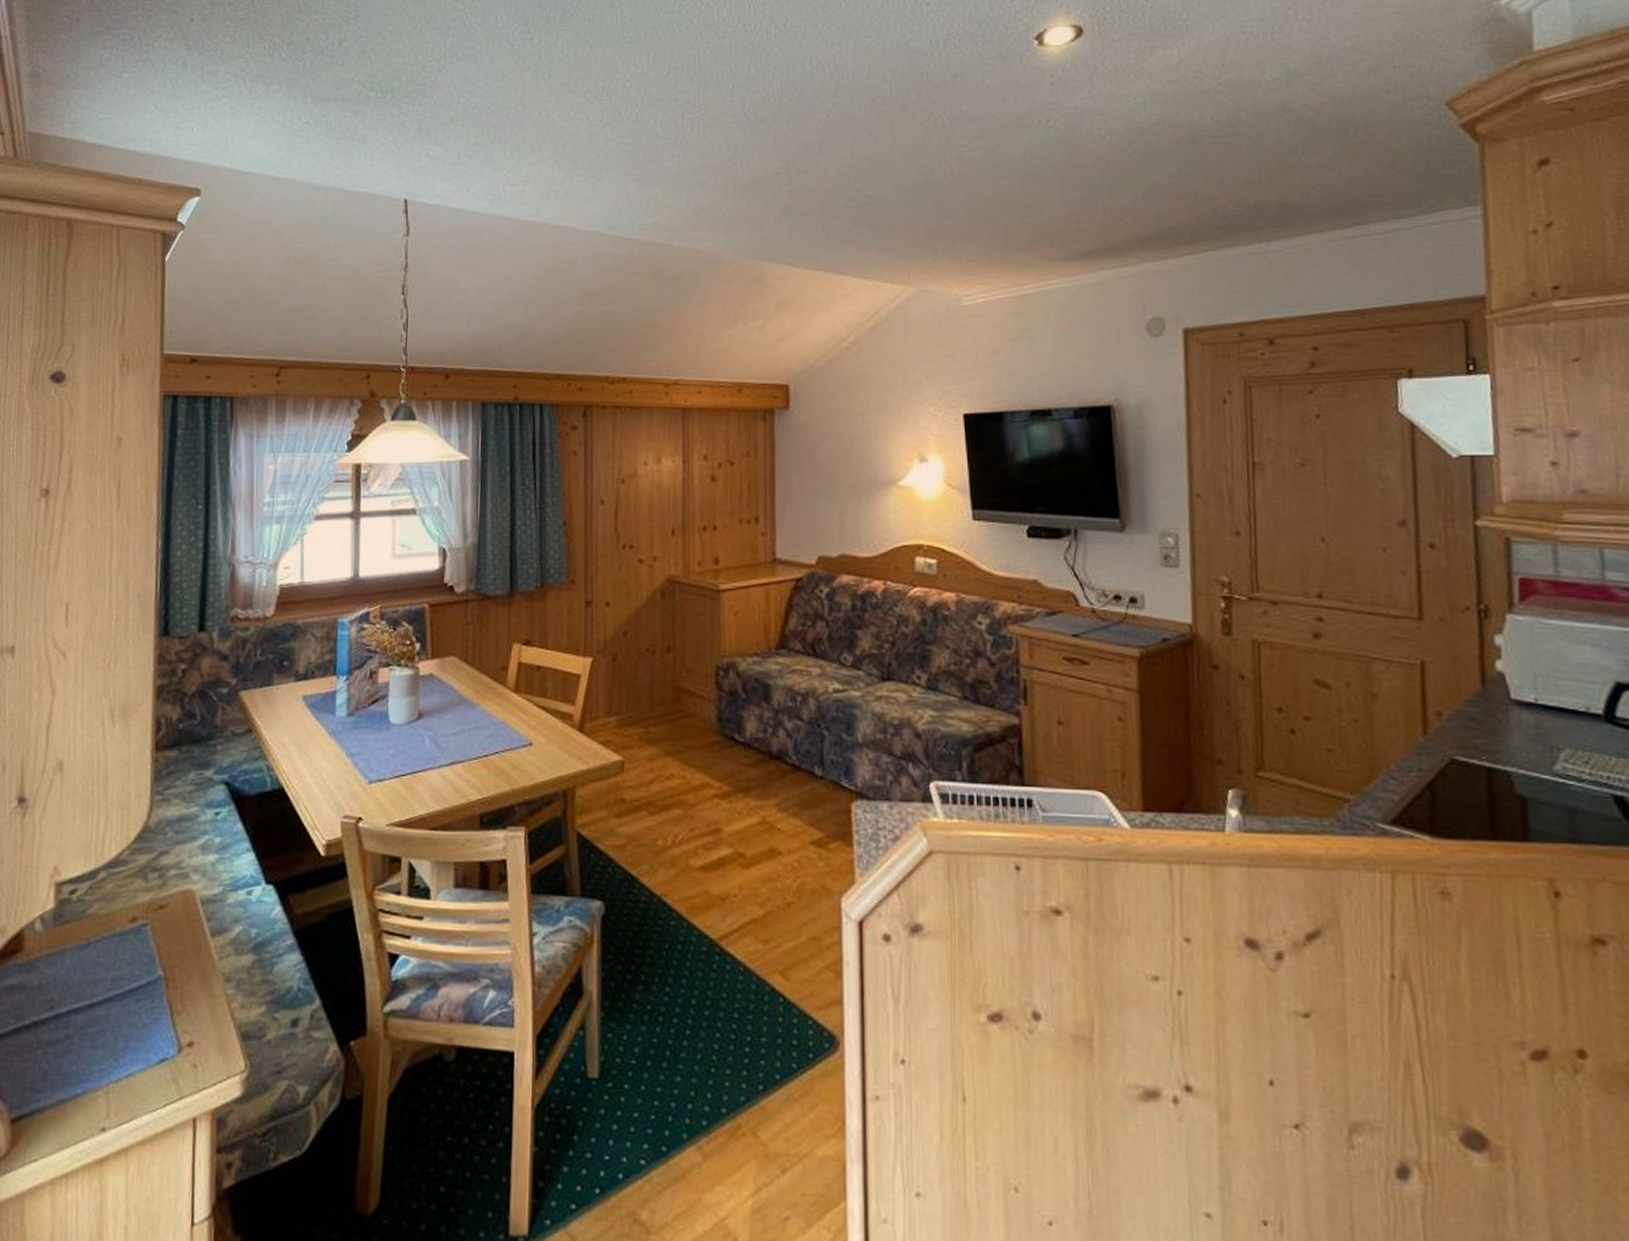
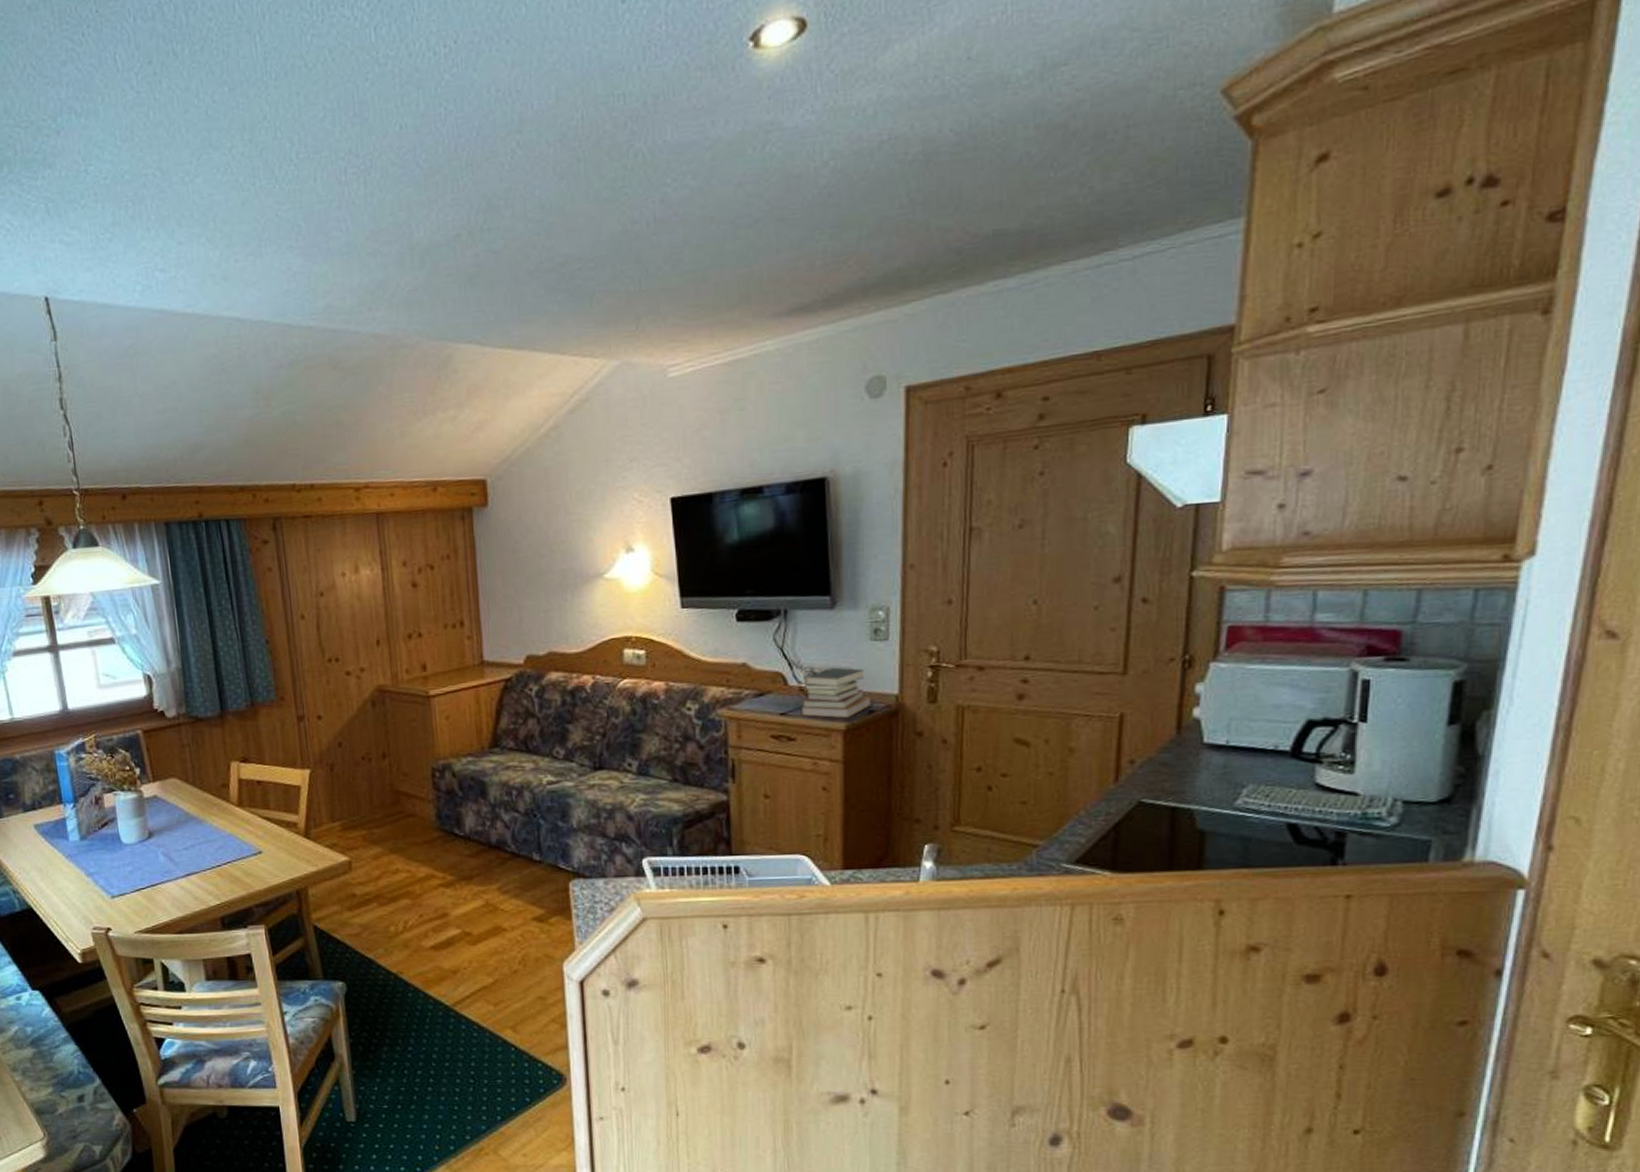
books: none [1093,591,1165,645] -> present [800,667,872,719]

